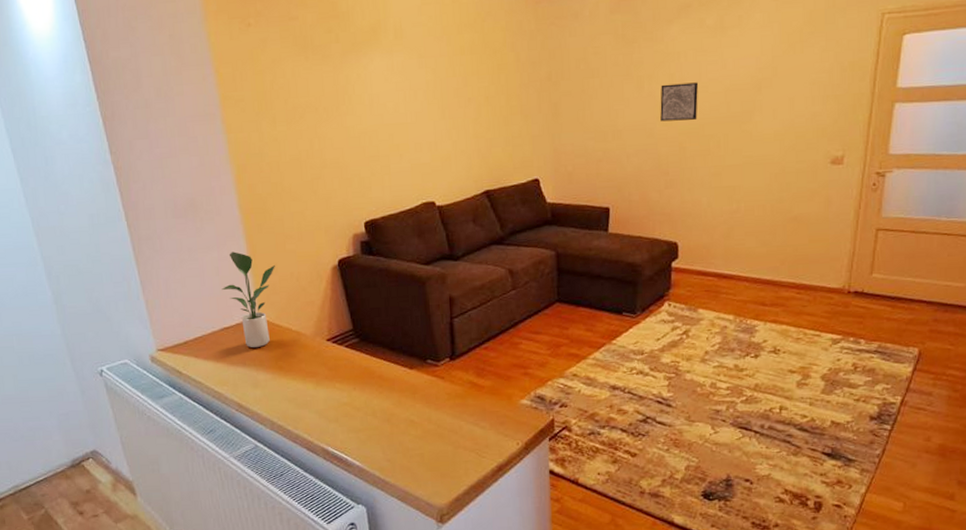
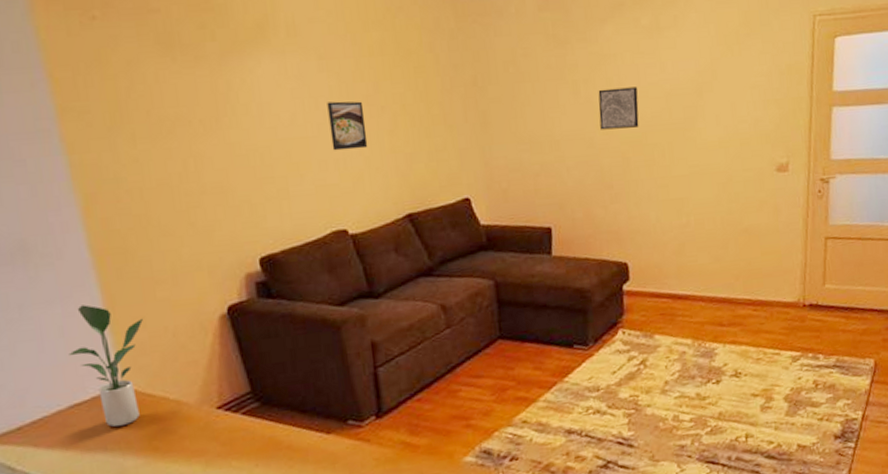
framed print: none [424,93,456,135] -> present [327,101,368,151]

